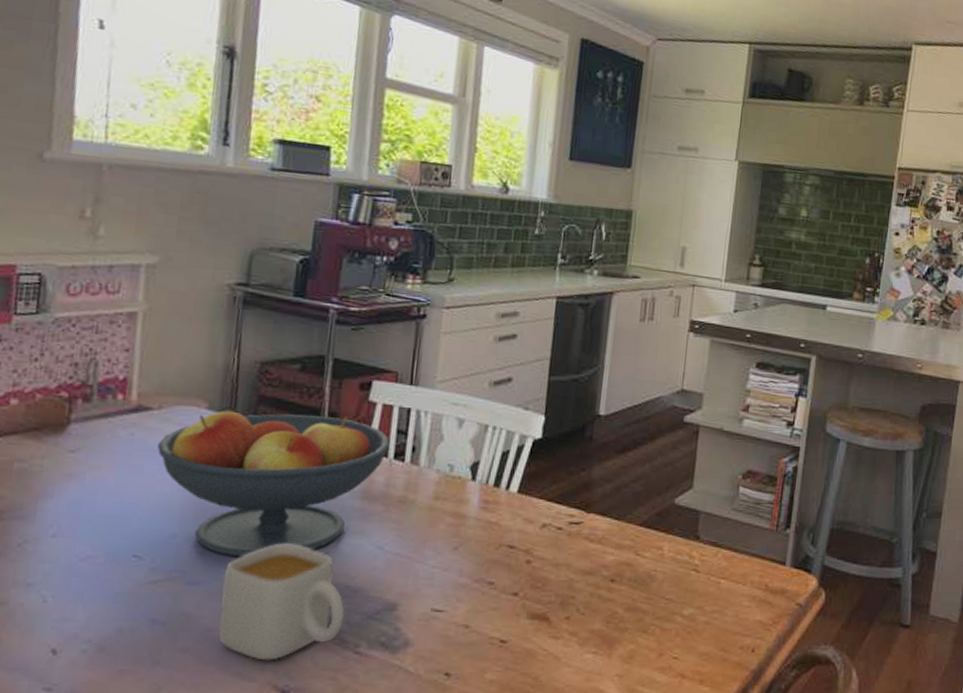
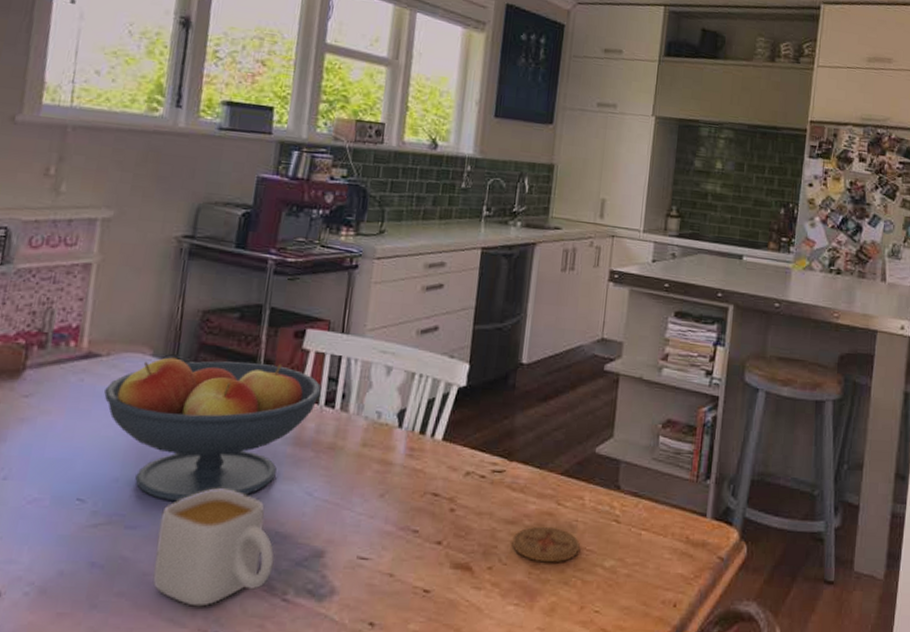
coaster: none [588,576,659,612] -> present [511,526,580,563]

